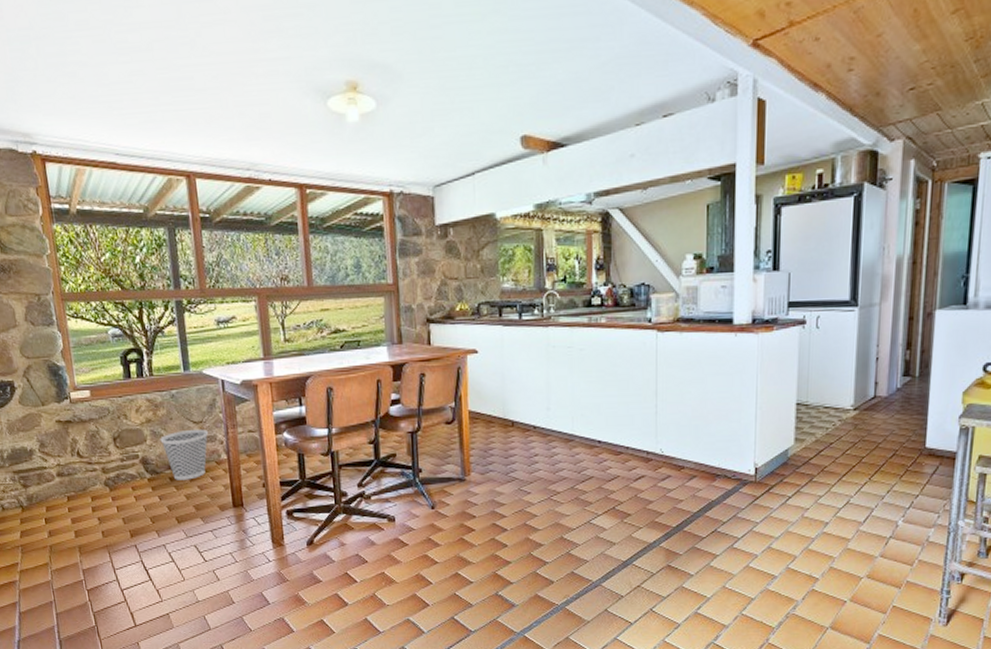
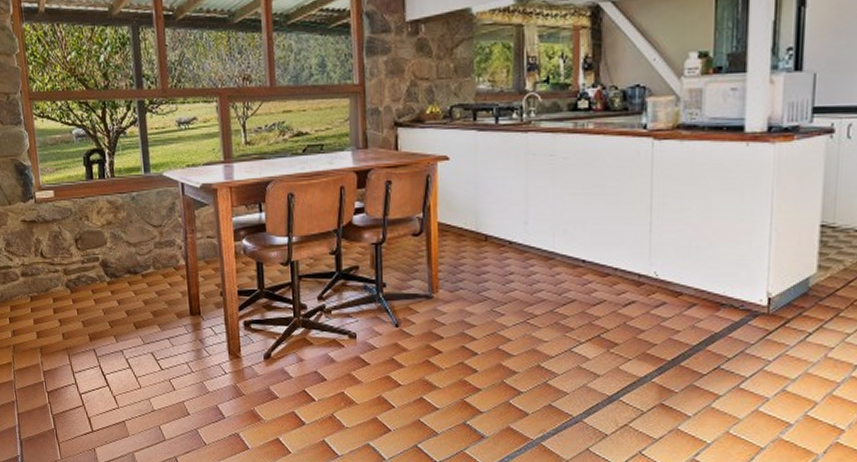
wastebasket: present [160,429,209,480] -> none [120,233,168,285]

